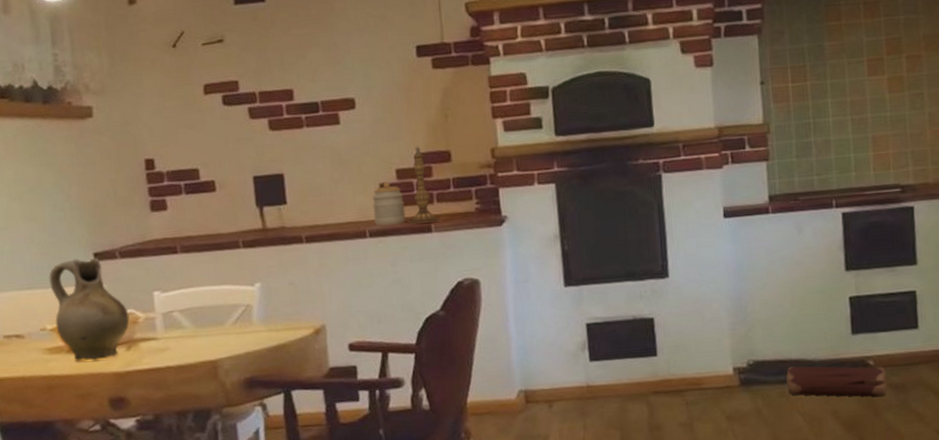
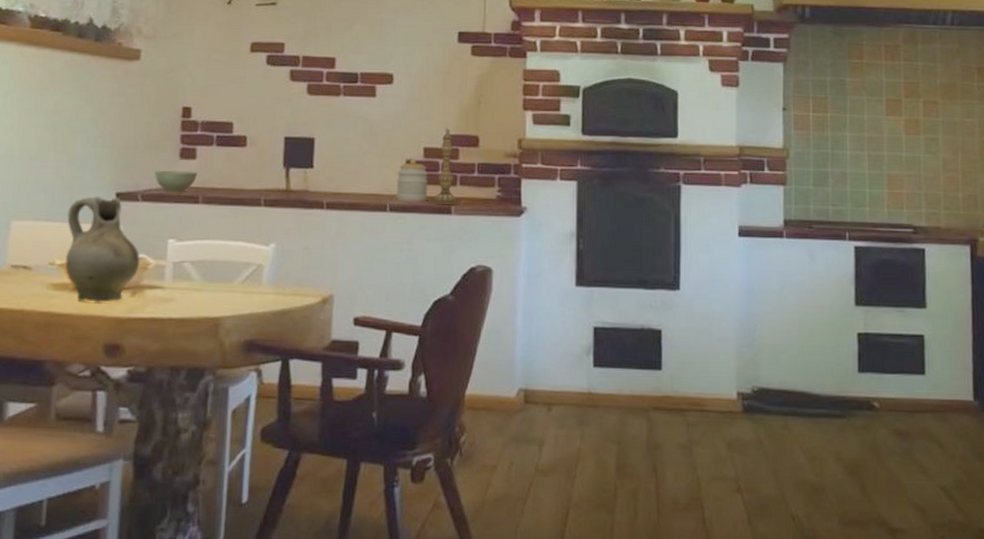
bowl: none [128,222,172,248] -> present [154,170,198,194]
decorative log: present [786,366,887,397] -> none [790,399,892,443]

